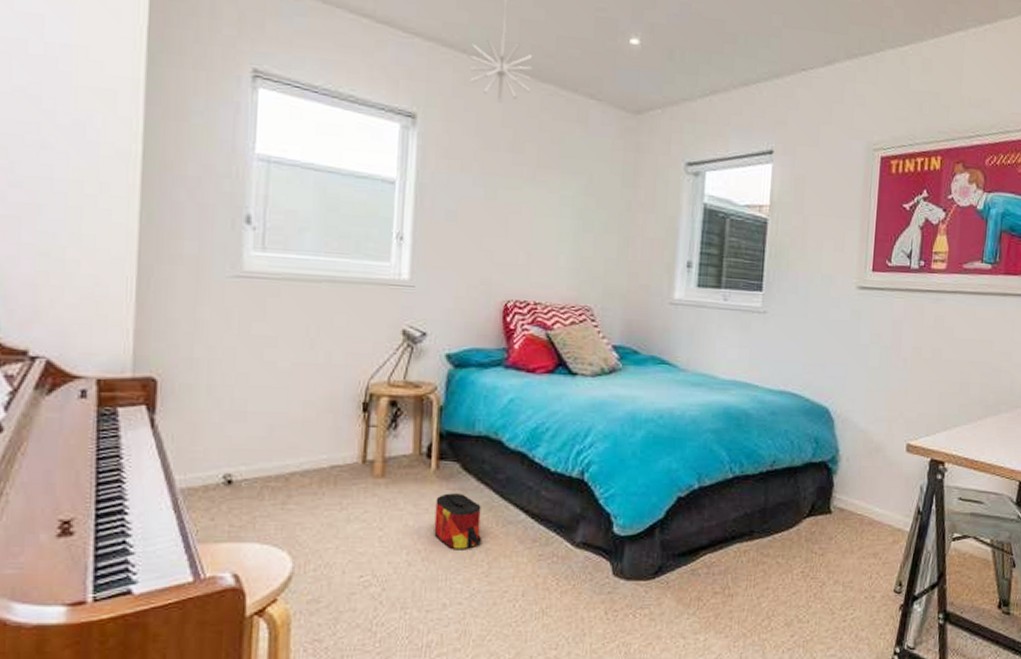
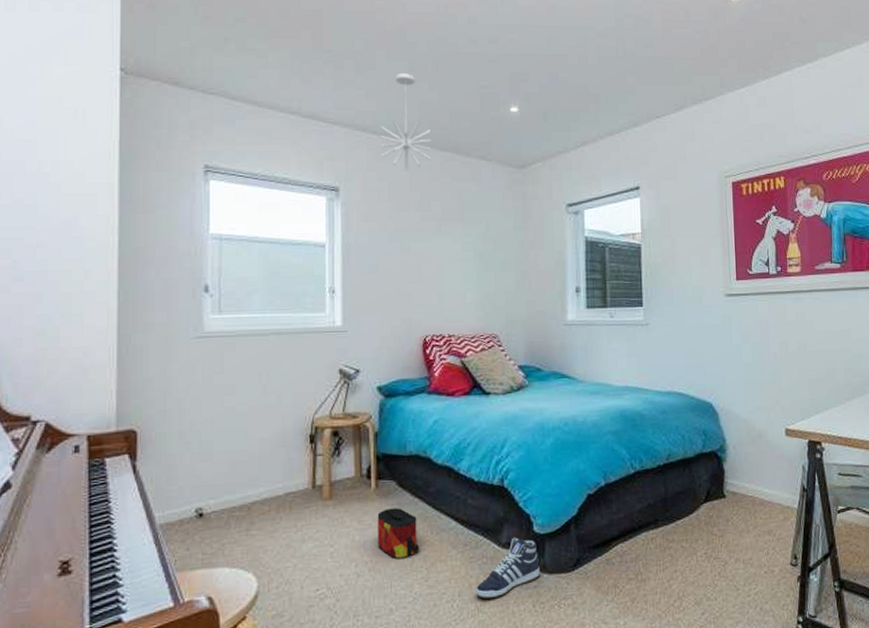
sneaker: none [542,537,617,602] -> present [476,537,540,599]

